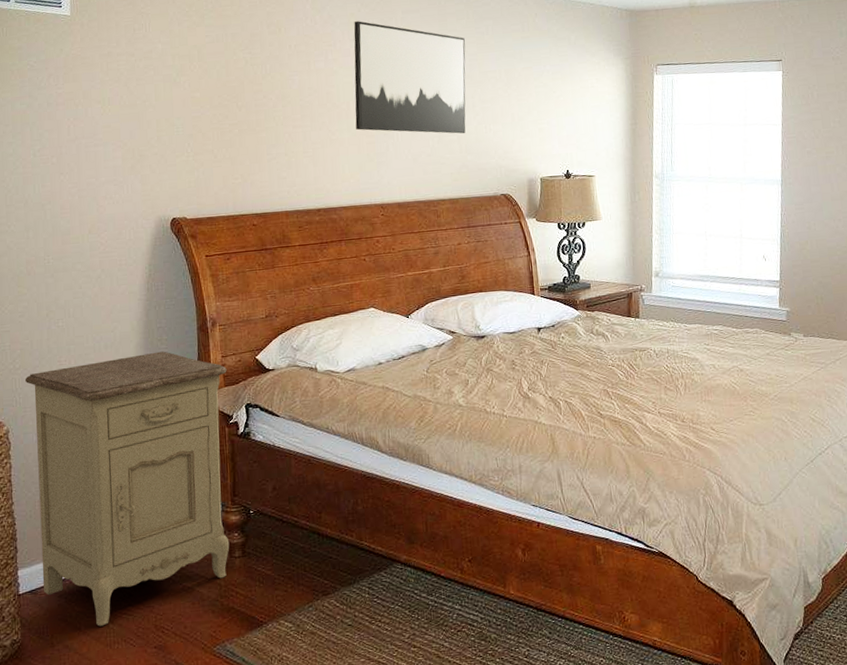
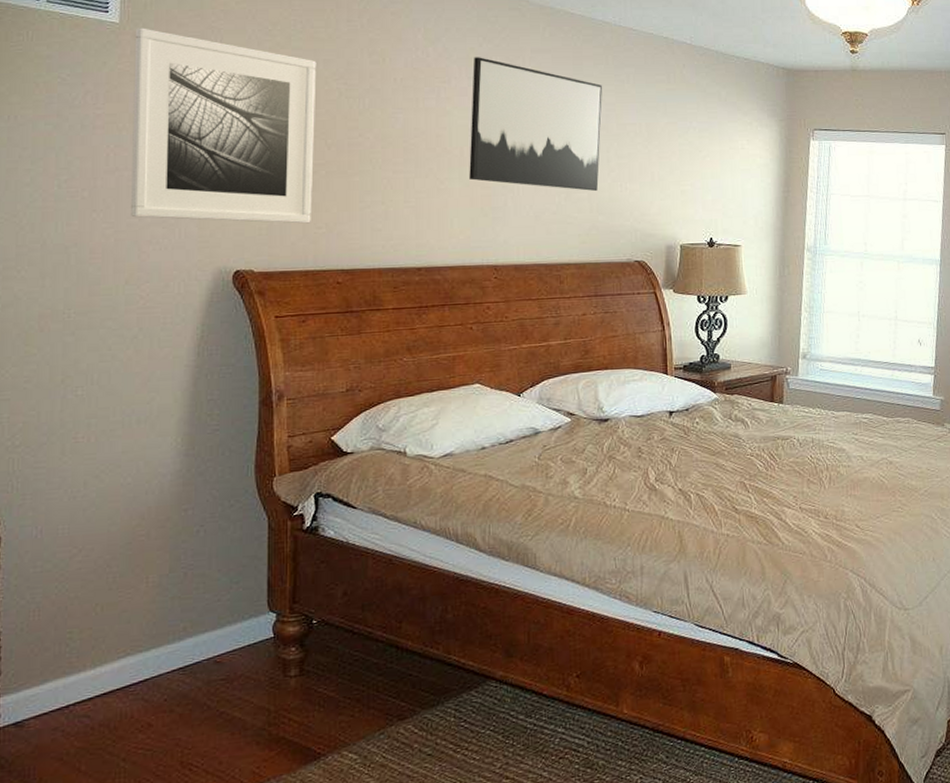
nightstand: present [24,351,230,627] -> none [26,428,294,766]
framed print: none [83,18,229,178] -> present [131,28,317,224]

